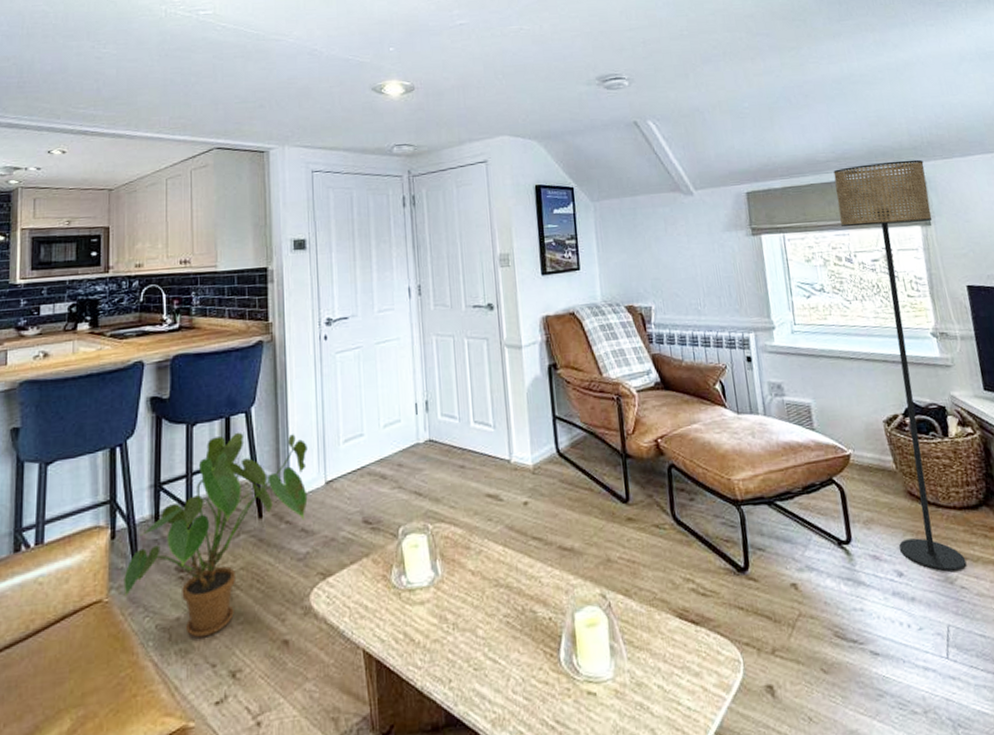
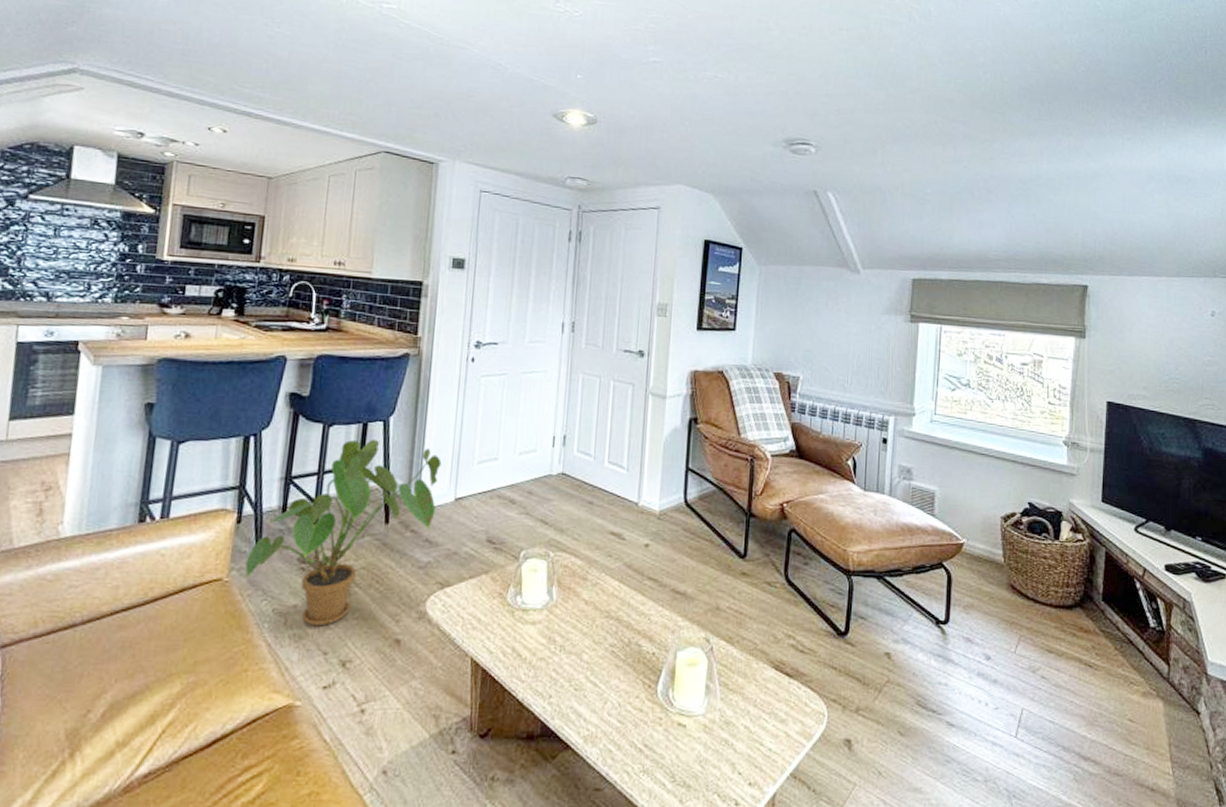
floor lamp: present [833,159,966,571] -> none [992,269,1091,662]

